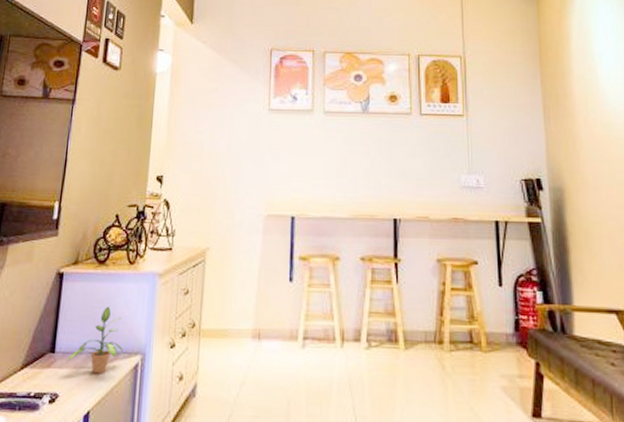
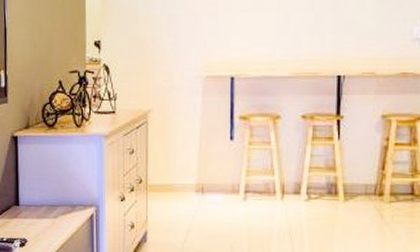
potted plant: present [67,306,123,374] -> none [30,165,79,223]

